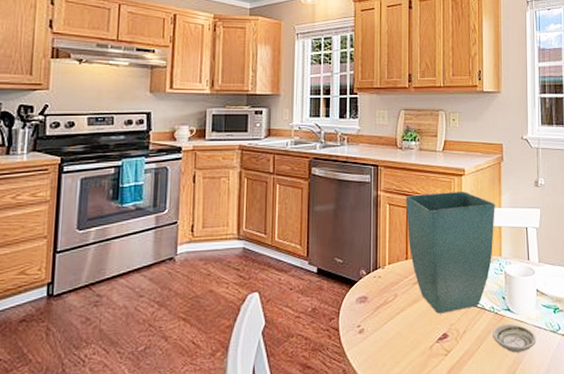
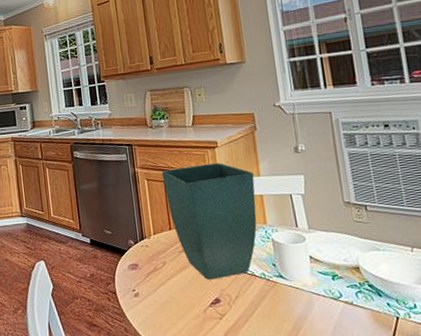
saucer: present [493,323,536,353] -> none [266,290,316,319]

